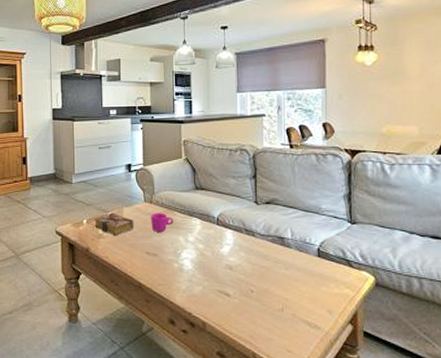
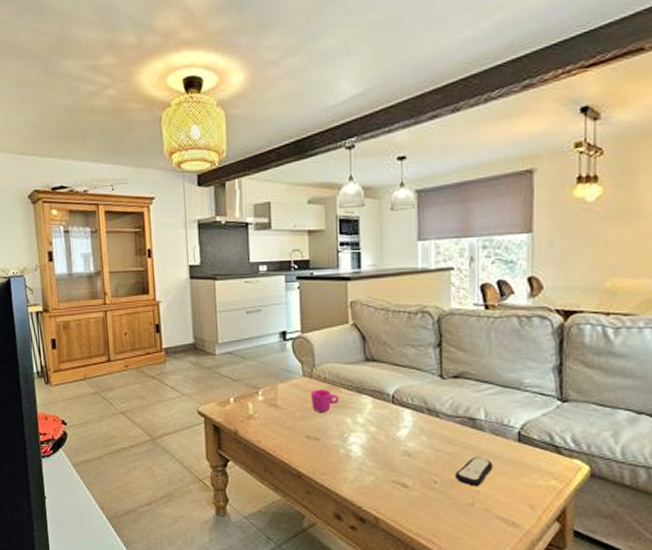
book: present [94,212,135,236] -> none [243,389,292,417]
remote control: none [268,269,299,295] -> present [455,456,494,487]

